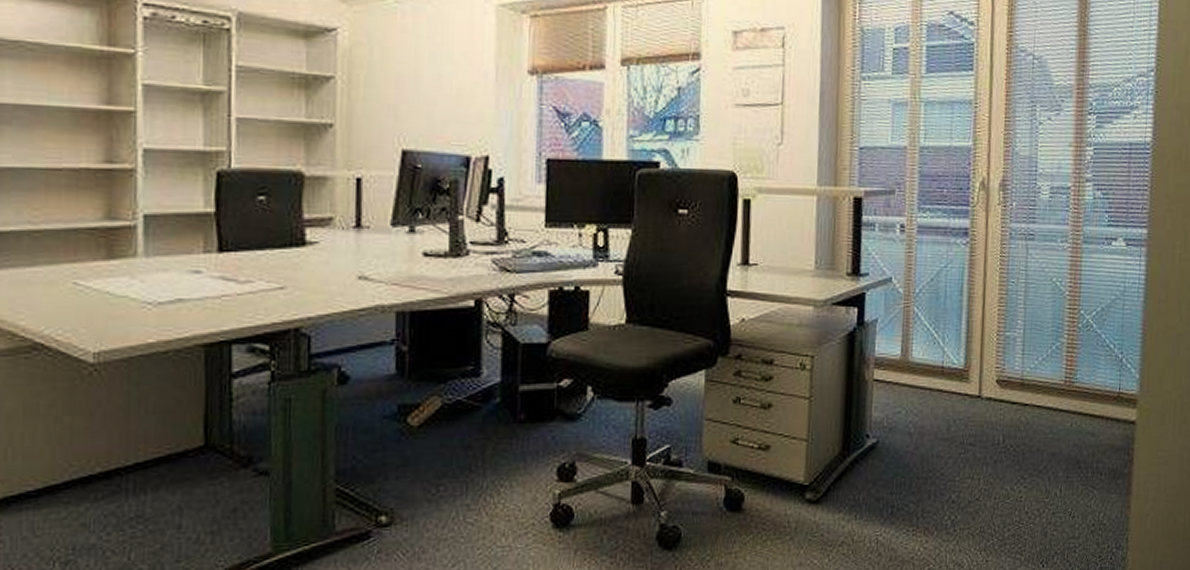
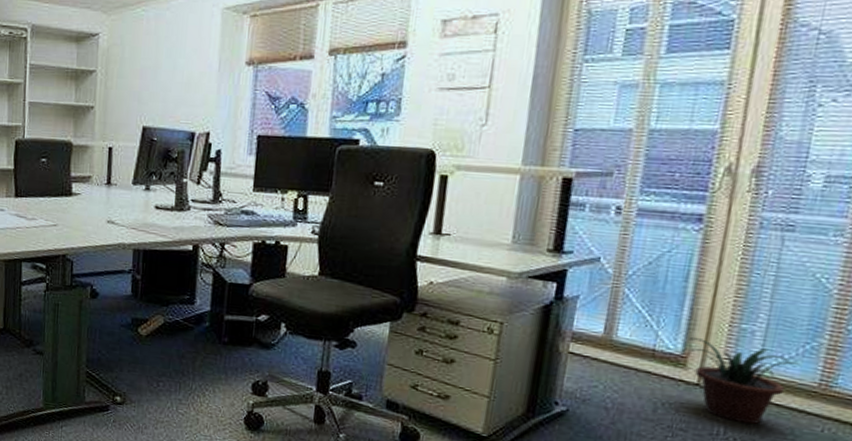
potted plant: none [968,350,1049,429] -> present [688,337,799,424]

